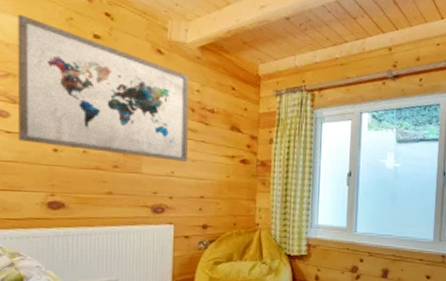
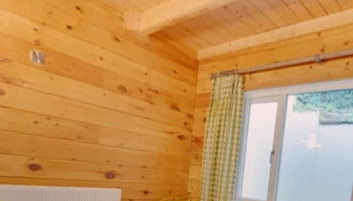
wall art: present [17,14,189,162] -> none [10,10,140,135]

